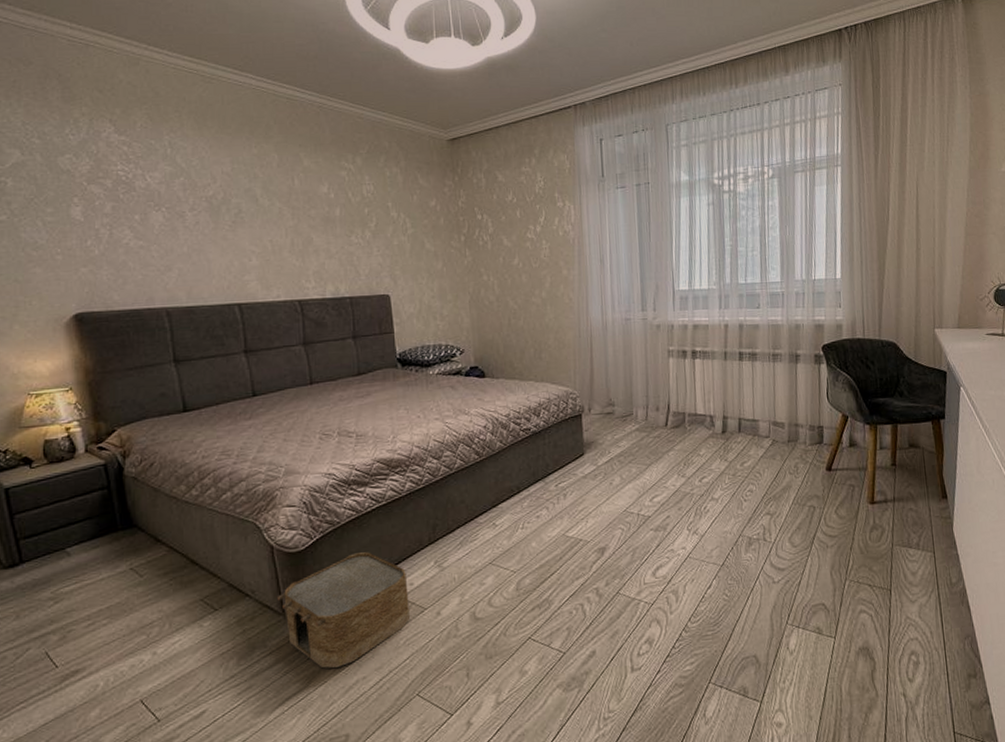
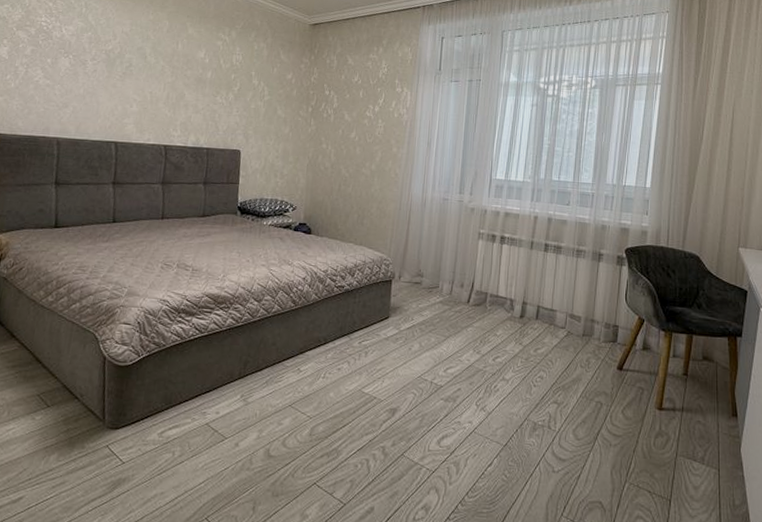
woven basket: present [277,552,411,669] -> none [100,375,215,480]

